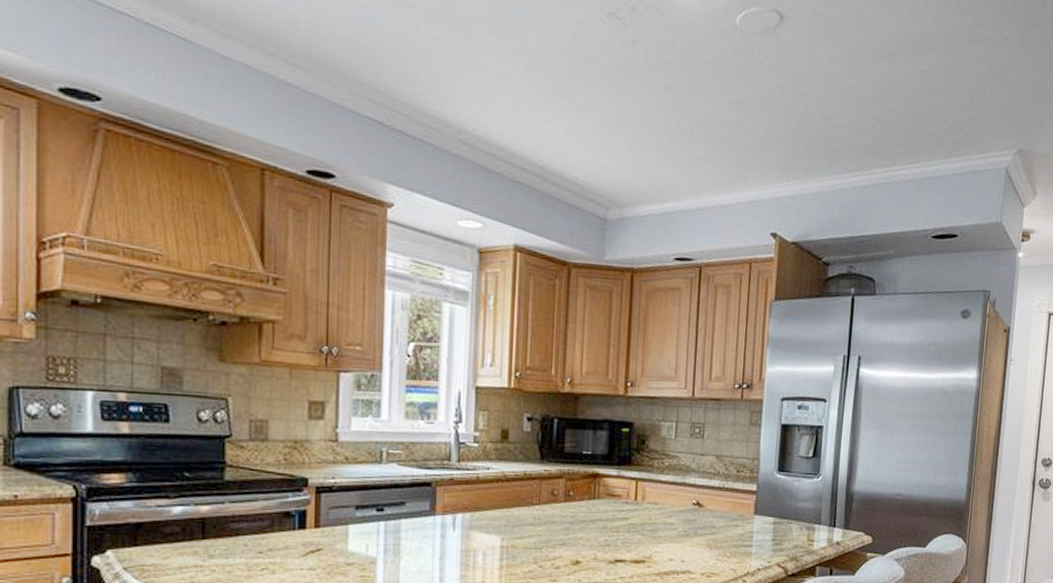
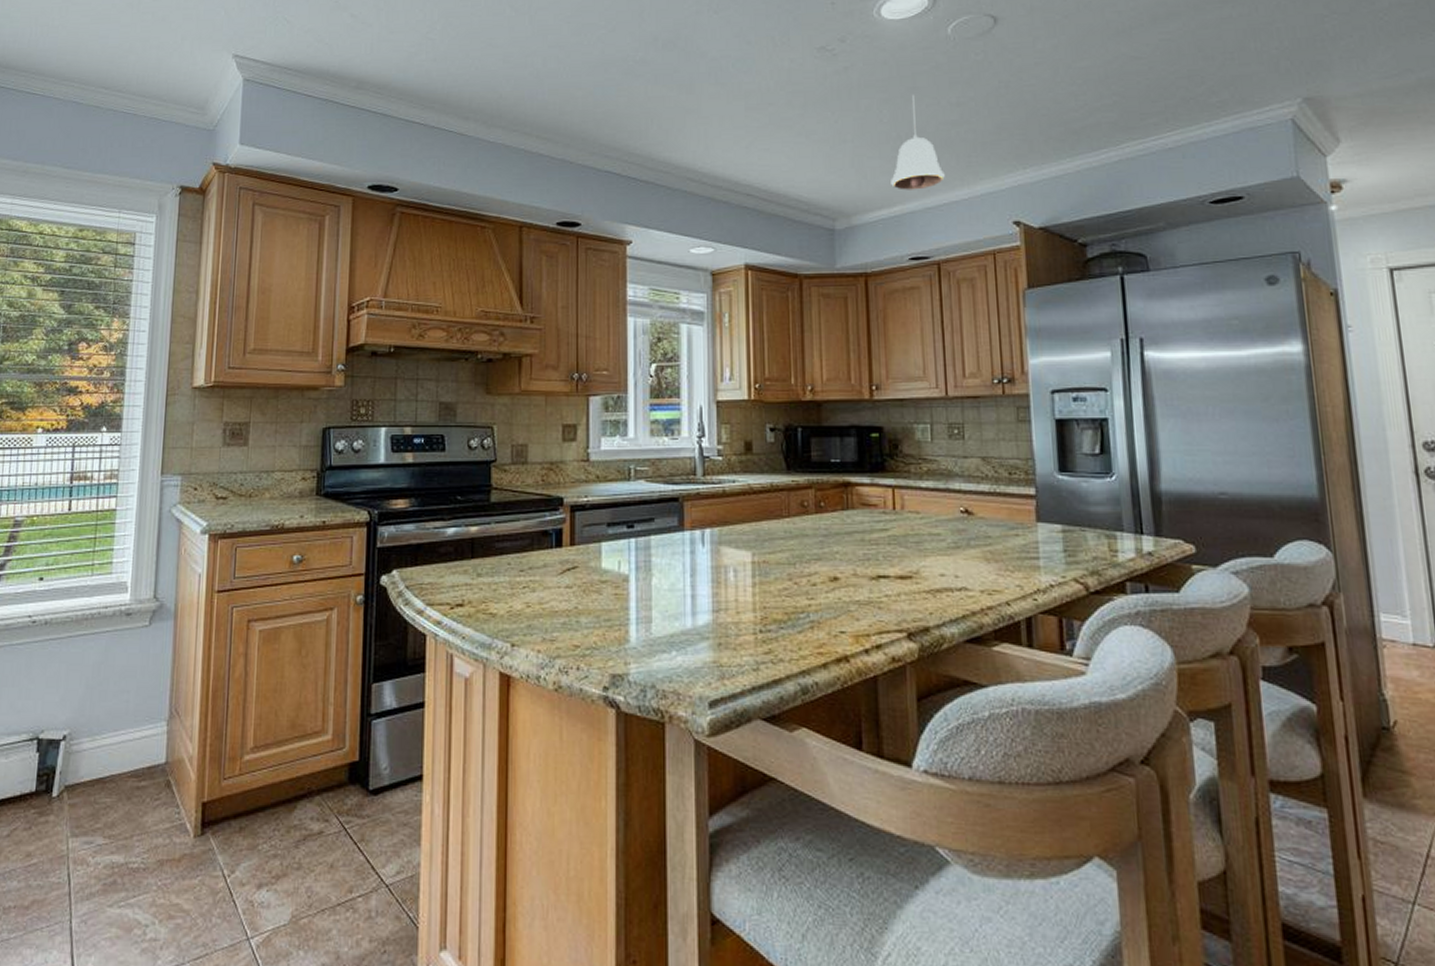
pendant light: none [665,85,716,189] -> present [891,95,945,190]

